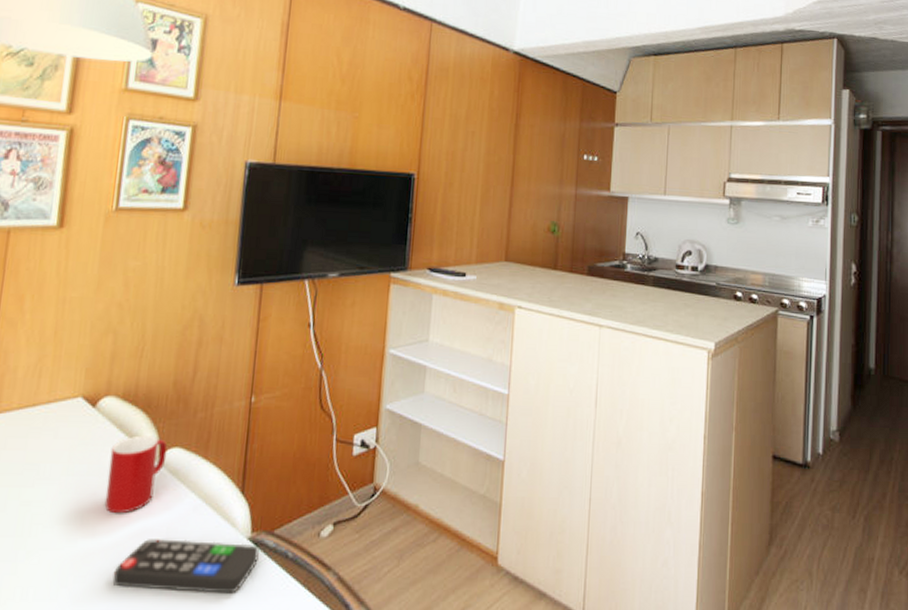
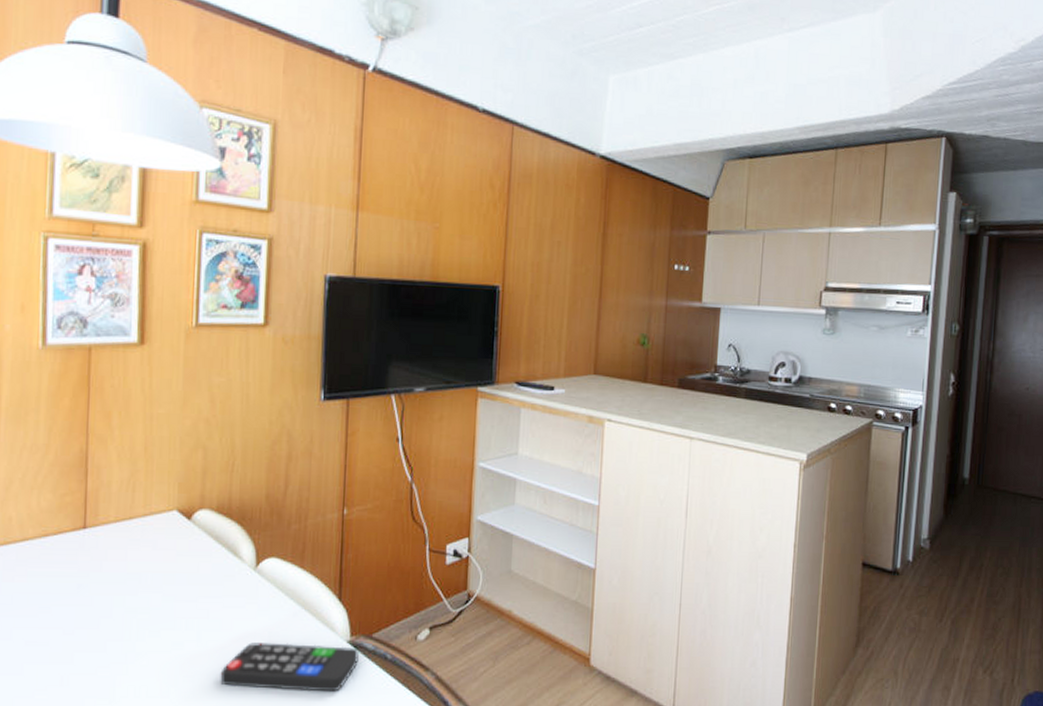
cup: present [104,435,168,514] -> none [207,546,264,620]

